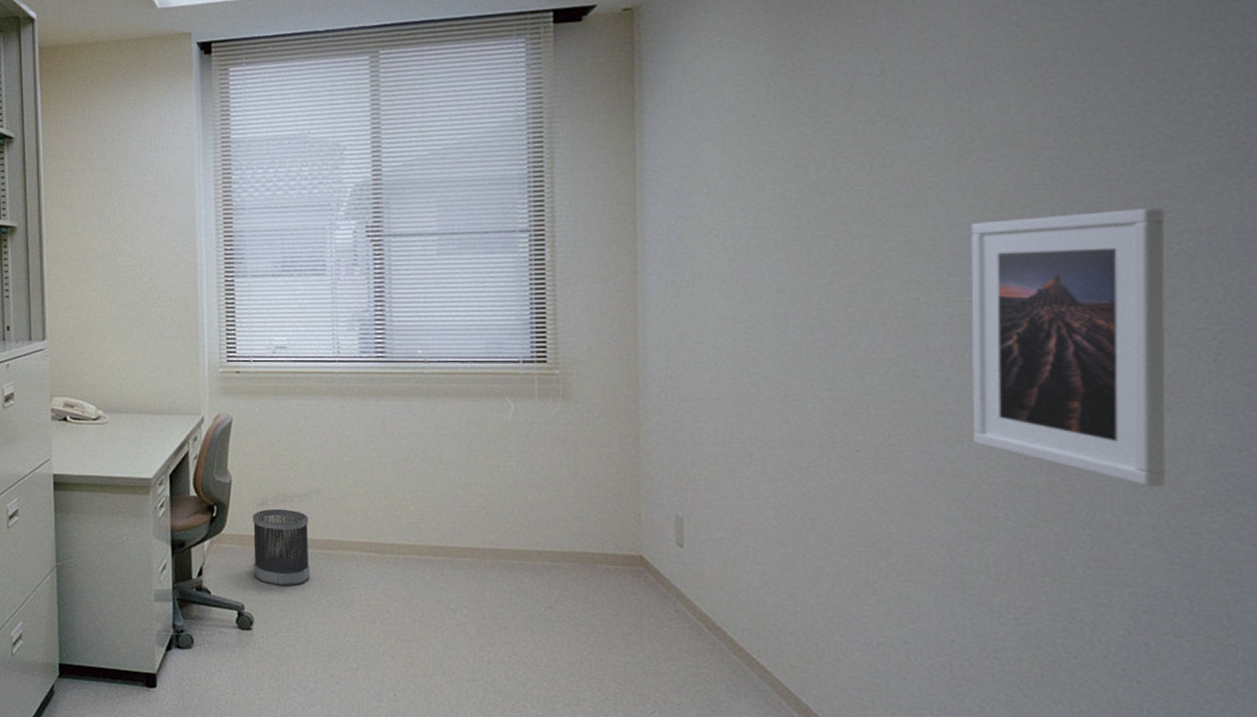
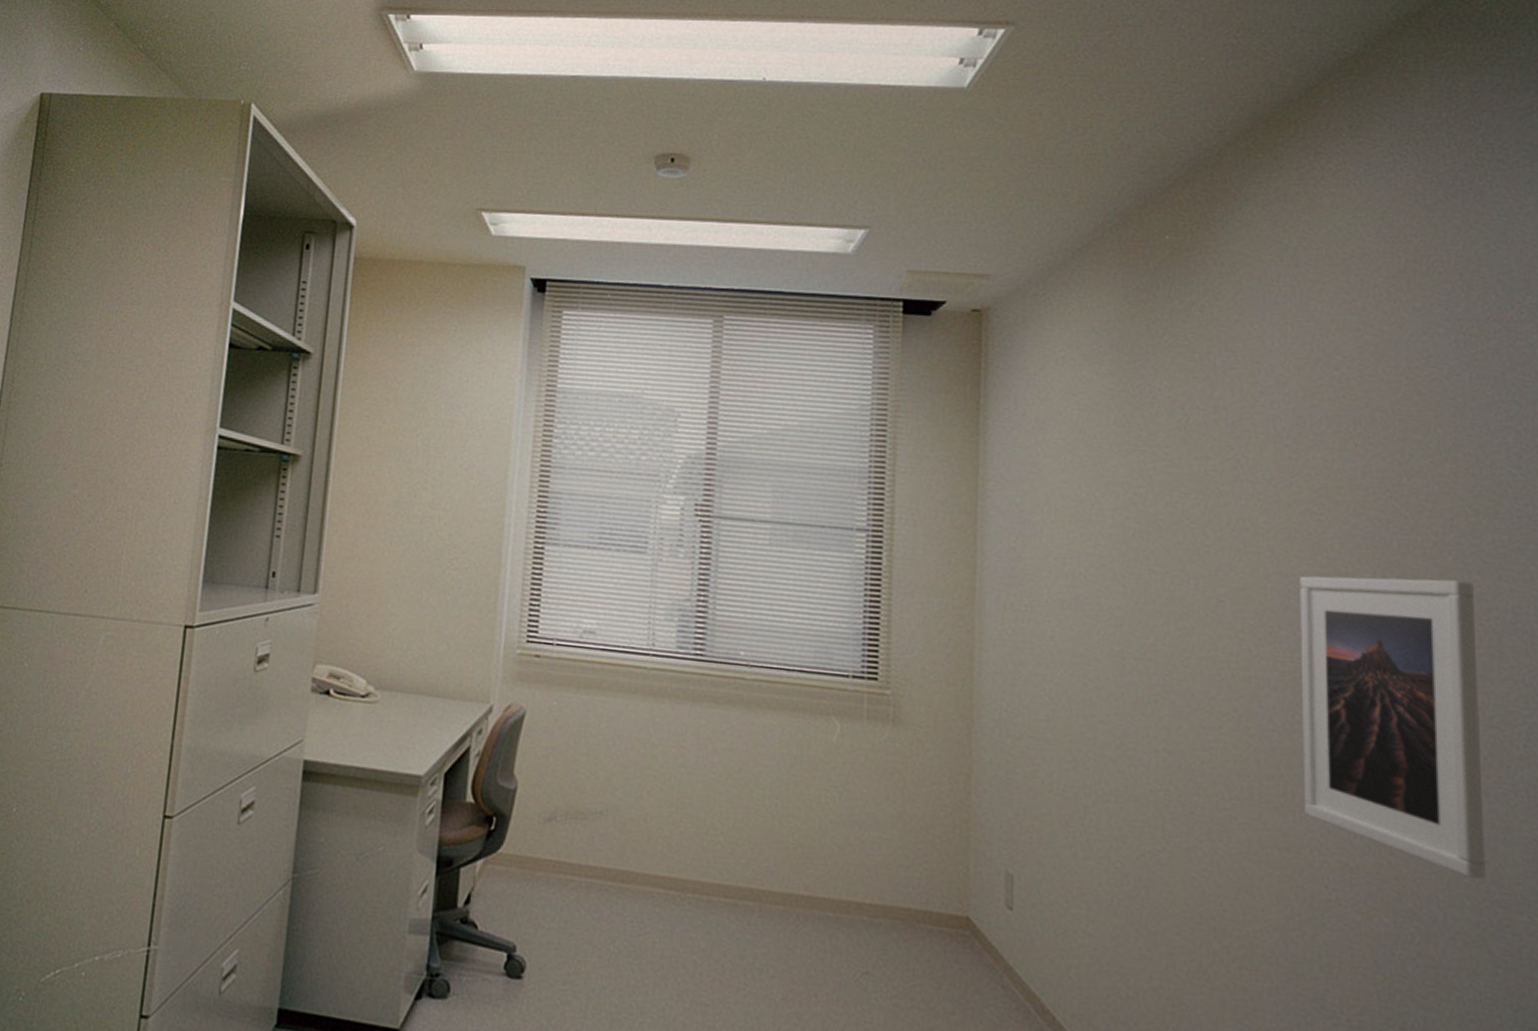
wastebasket: present [253,508,310,587] -> none [532,826,603,926]

